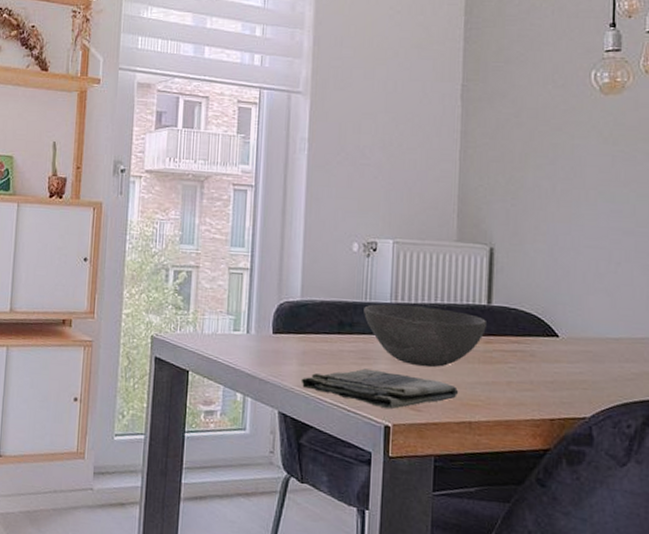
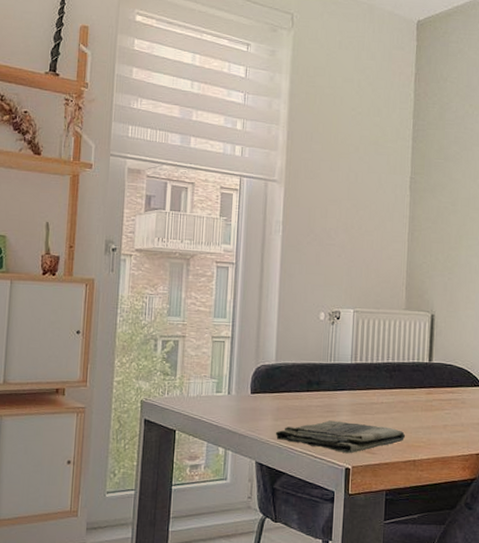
bowl: present [364,304,486,368] -> none [329,364,428,417]

